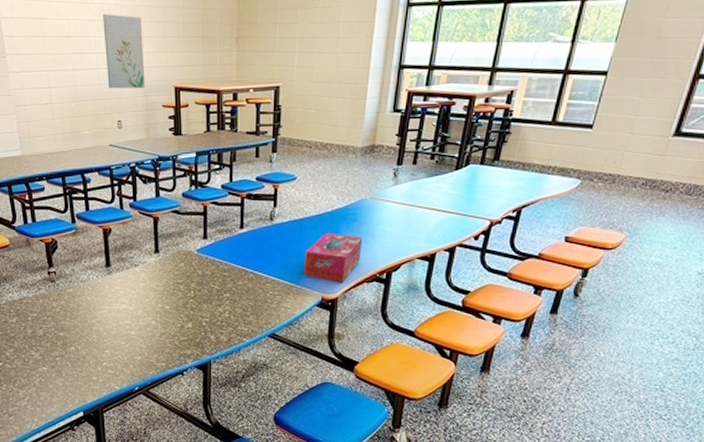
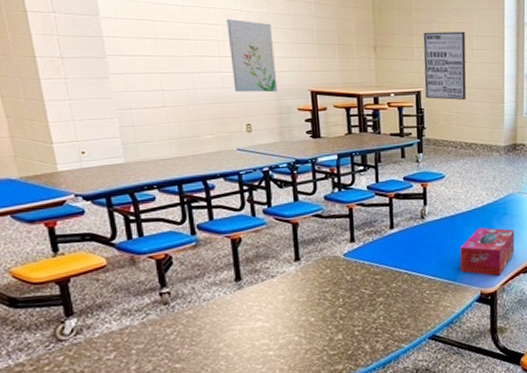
wall art: none [284,17,331,96] -> present [423,31,467,101]

